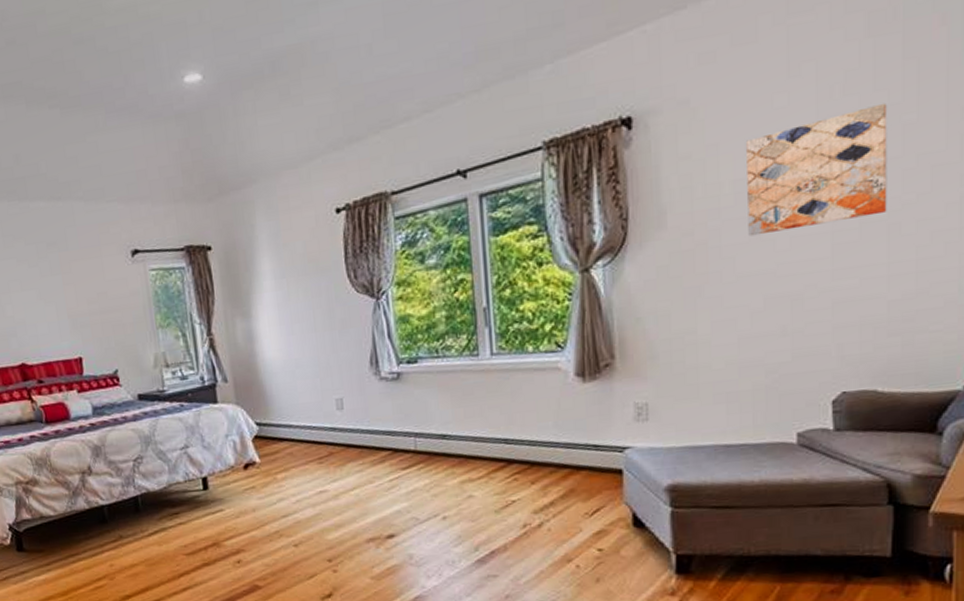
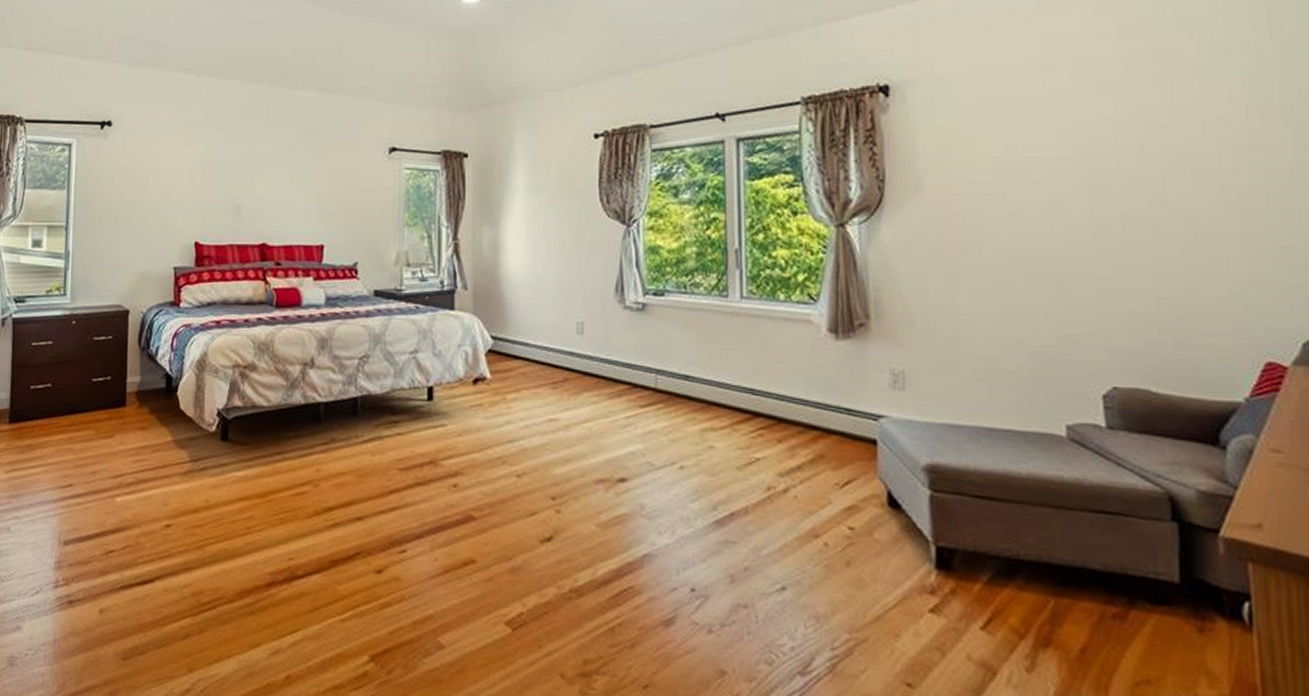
wall art: present [746,102,888,236] -> none [1003,103,1149,214]

